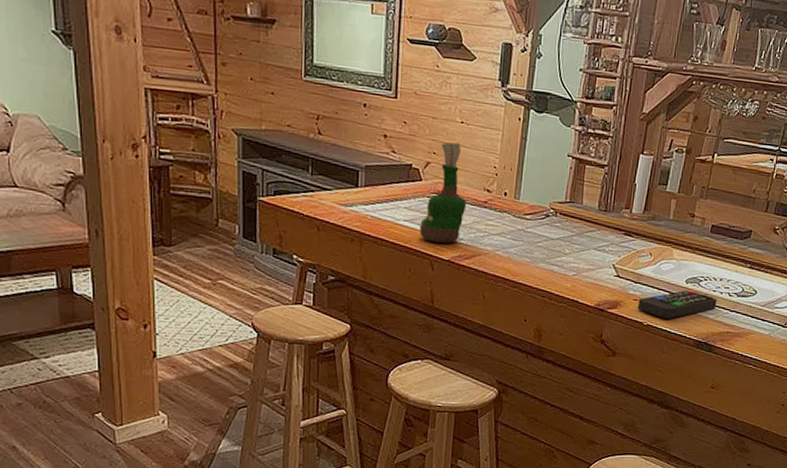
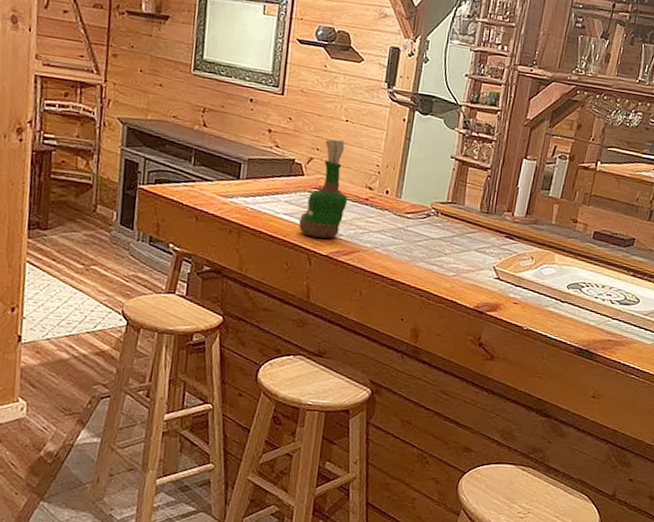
remote control: present [637,290,717,319] -> none [517,295,599,325]

